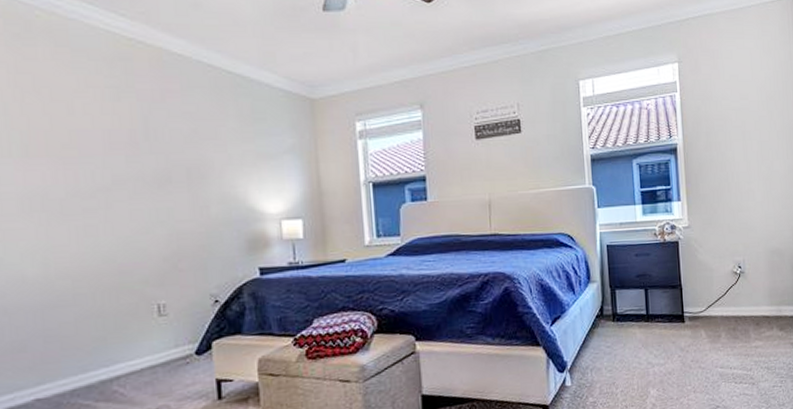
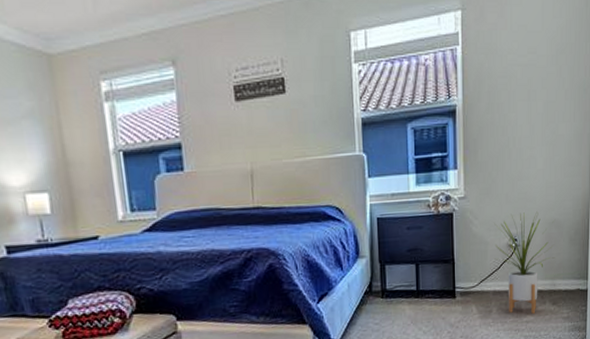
house plant: none [718,240,779,339] -> present [494,211,555,314]

